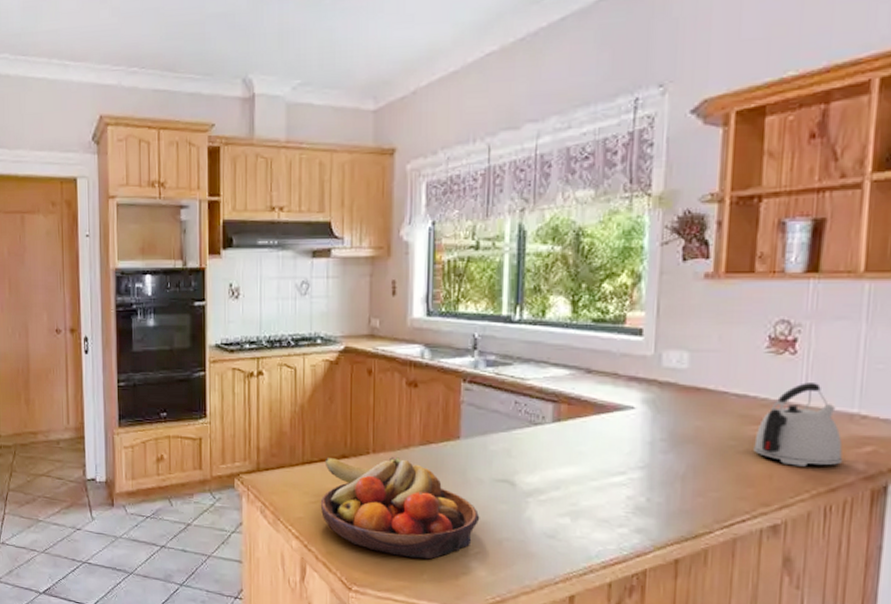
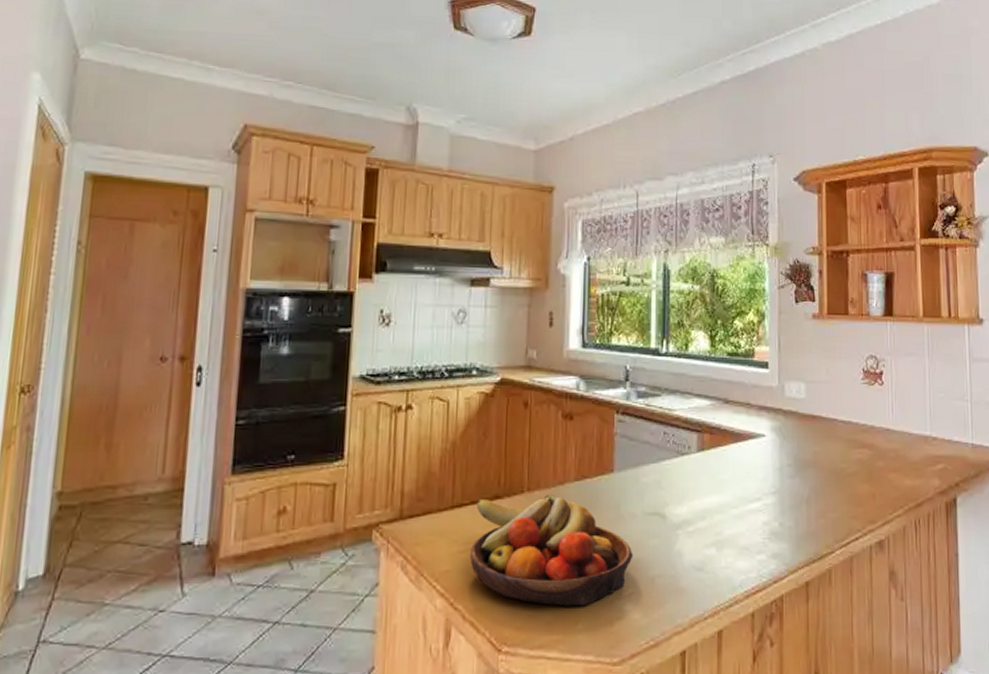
kettle: present [753,383,844,467] -> none [859,410,924,485]

